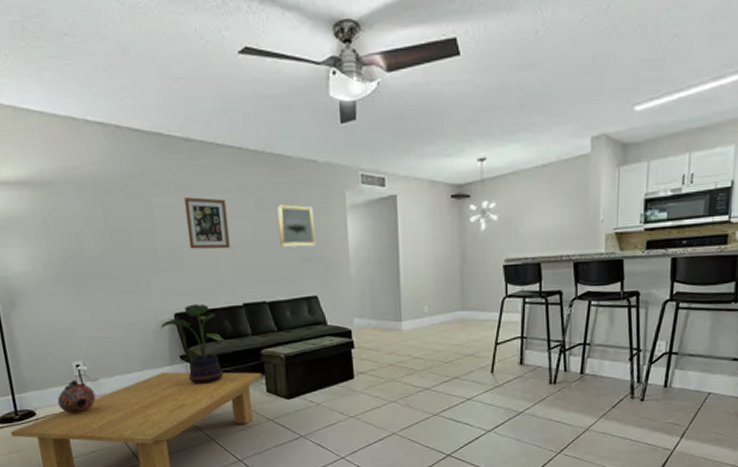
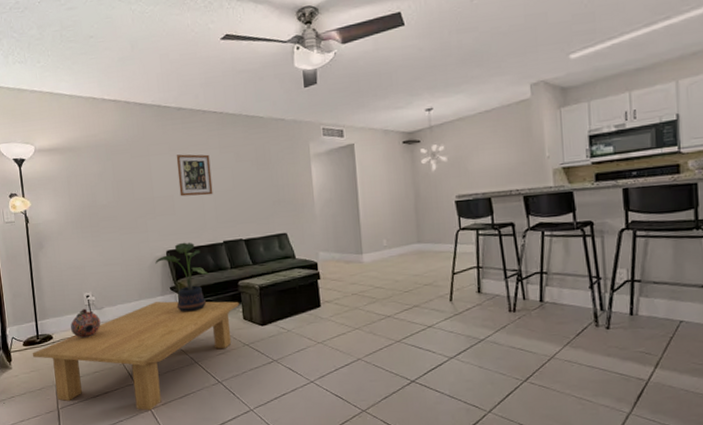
wall art: present [277,205,317,248] -> none [252,156,286,192]

